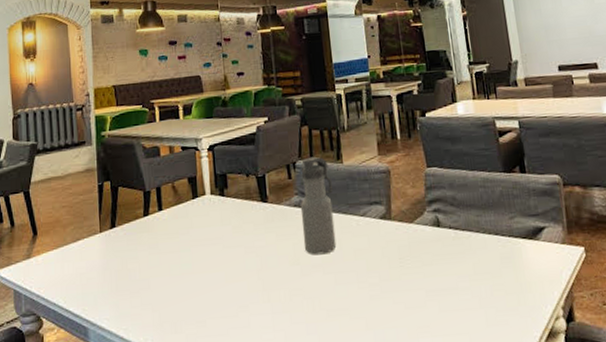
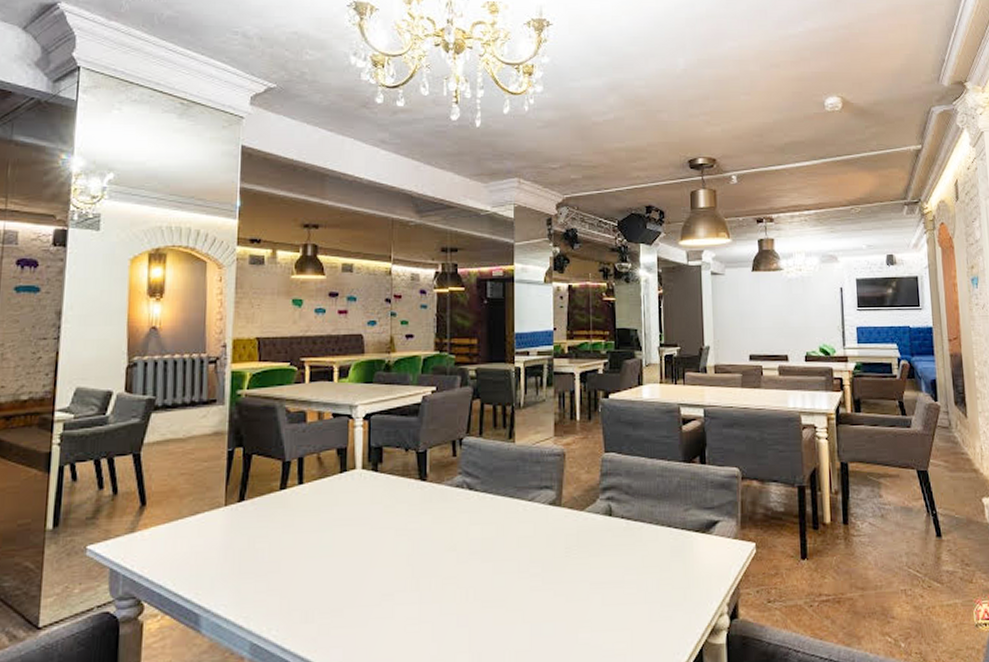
water bottle: present [300,156,337,255] -> none [463,433,500,541]

